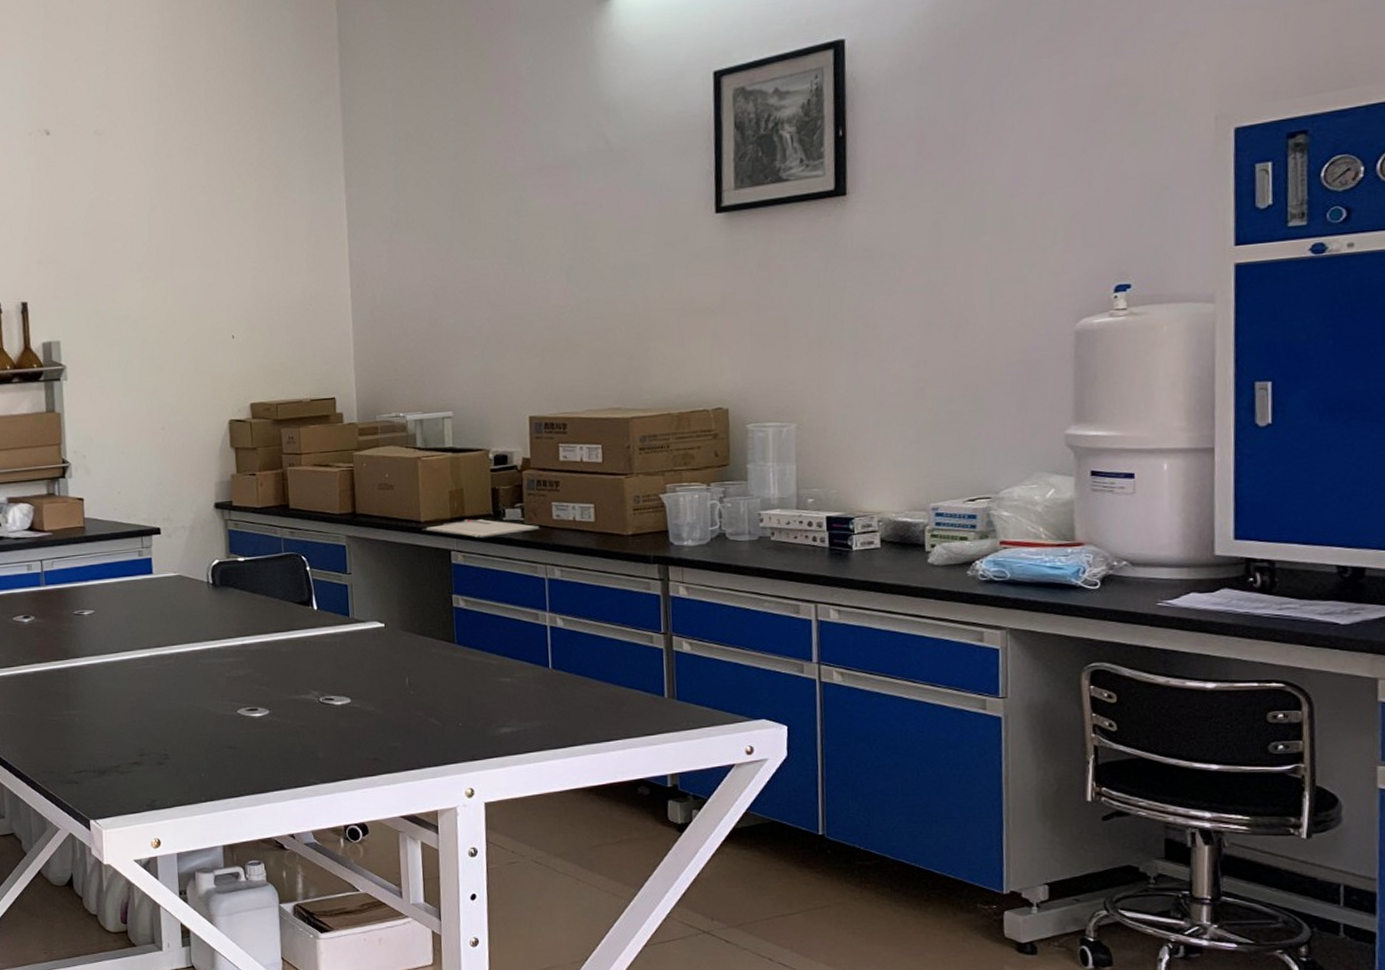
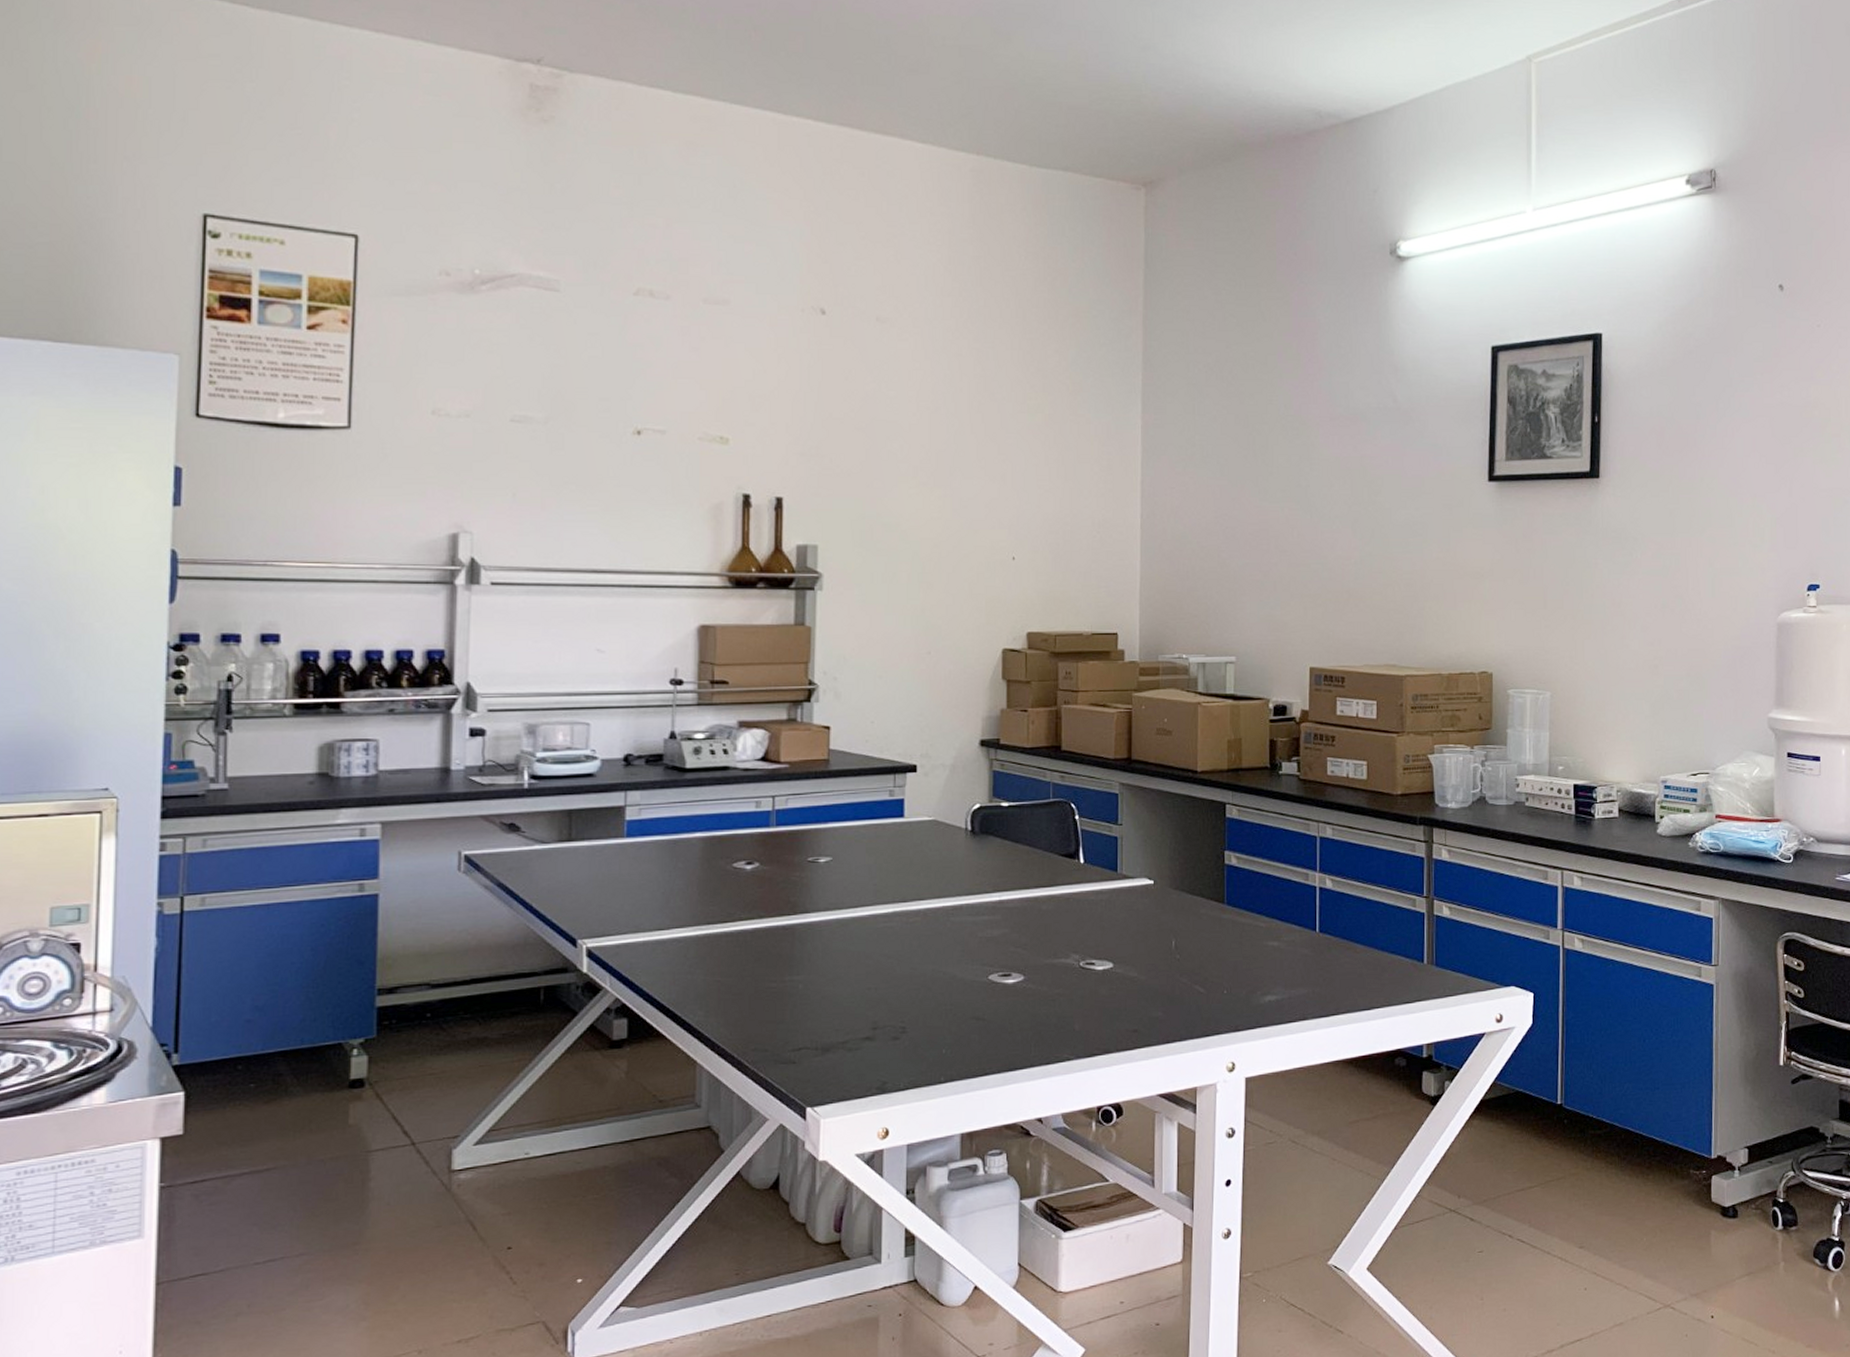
clipboard: present [421,518,542,539] -> none [1198,771,1316,792]

